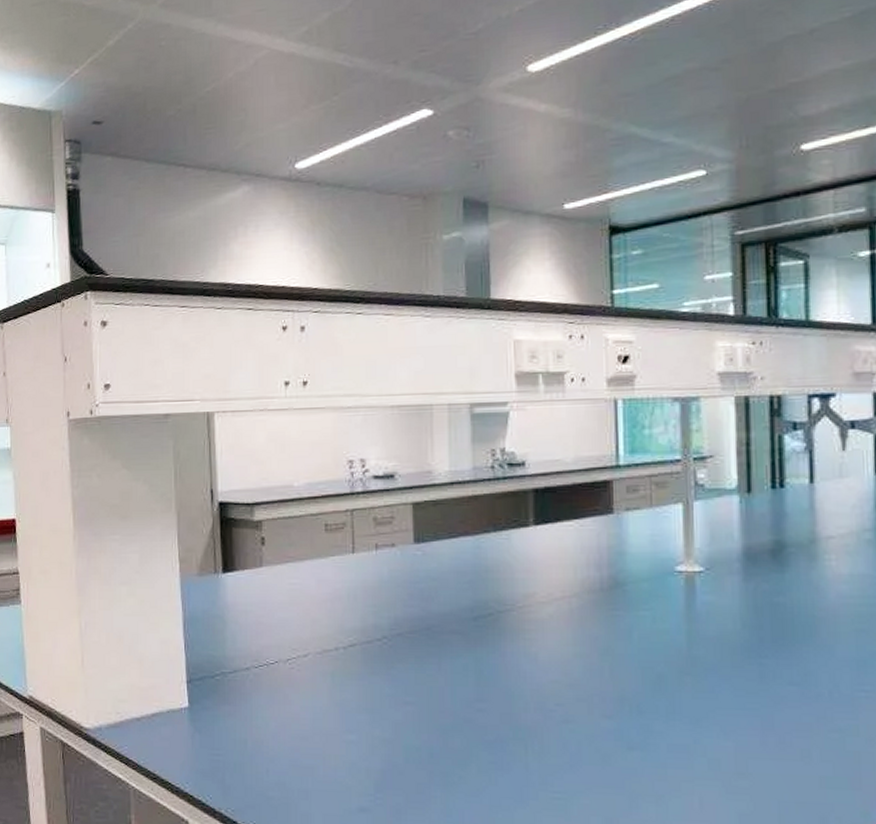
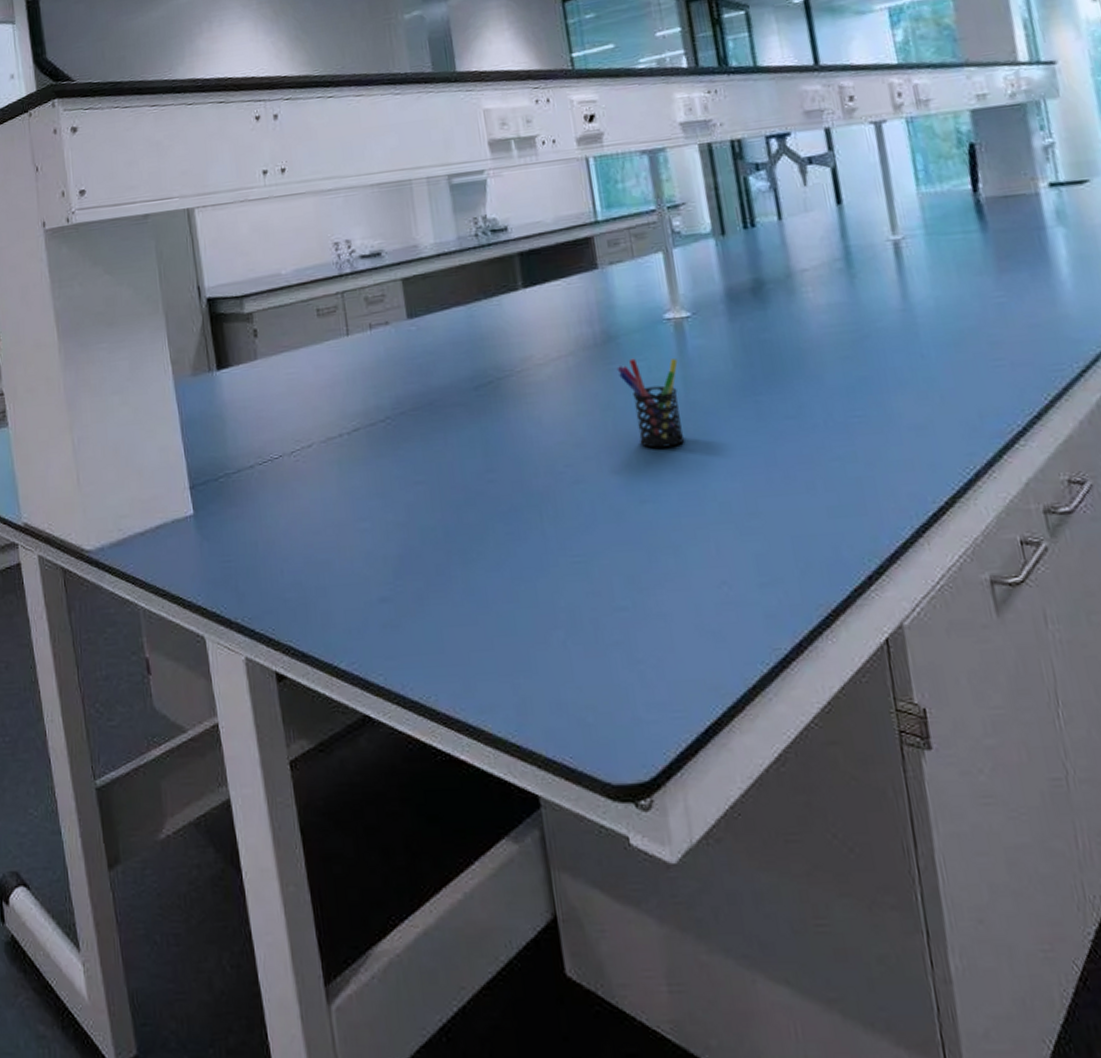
pen holder: none [620,607,684,699] -> present [616,358,685,449]

